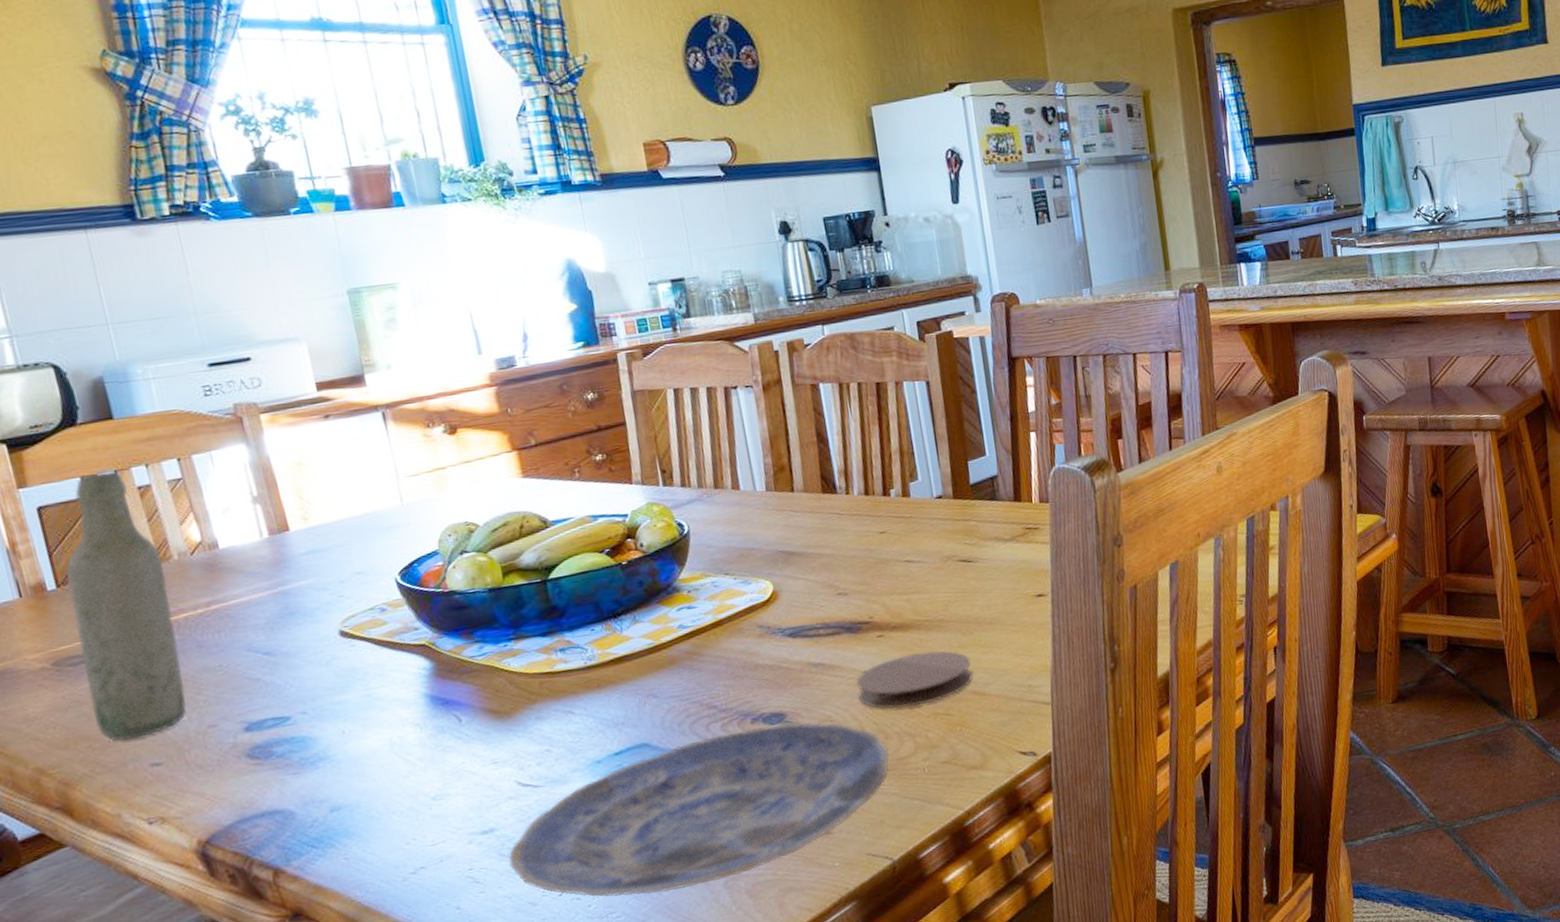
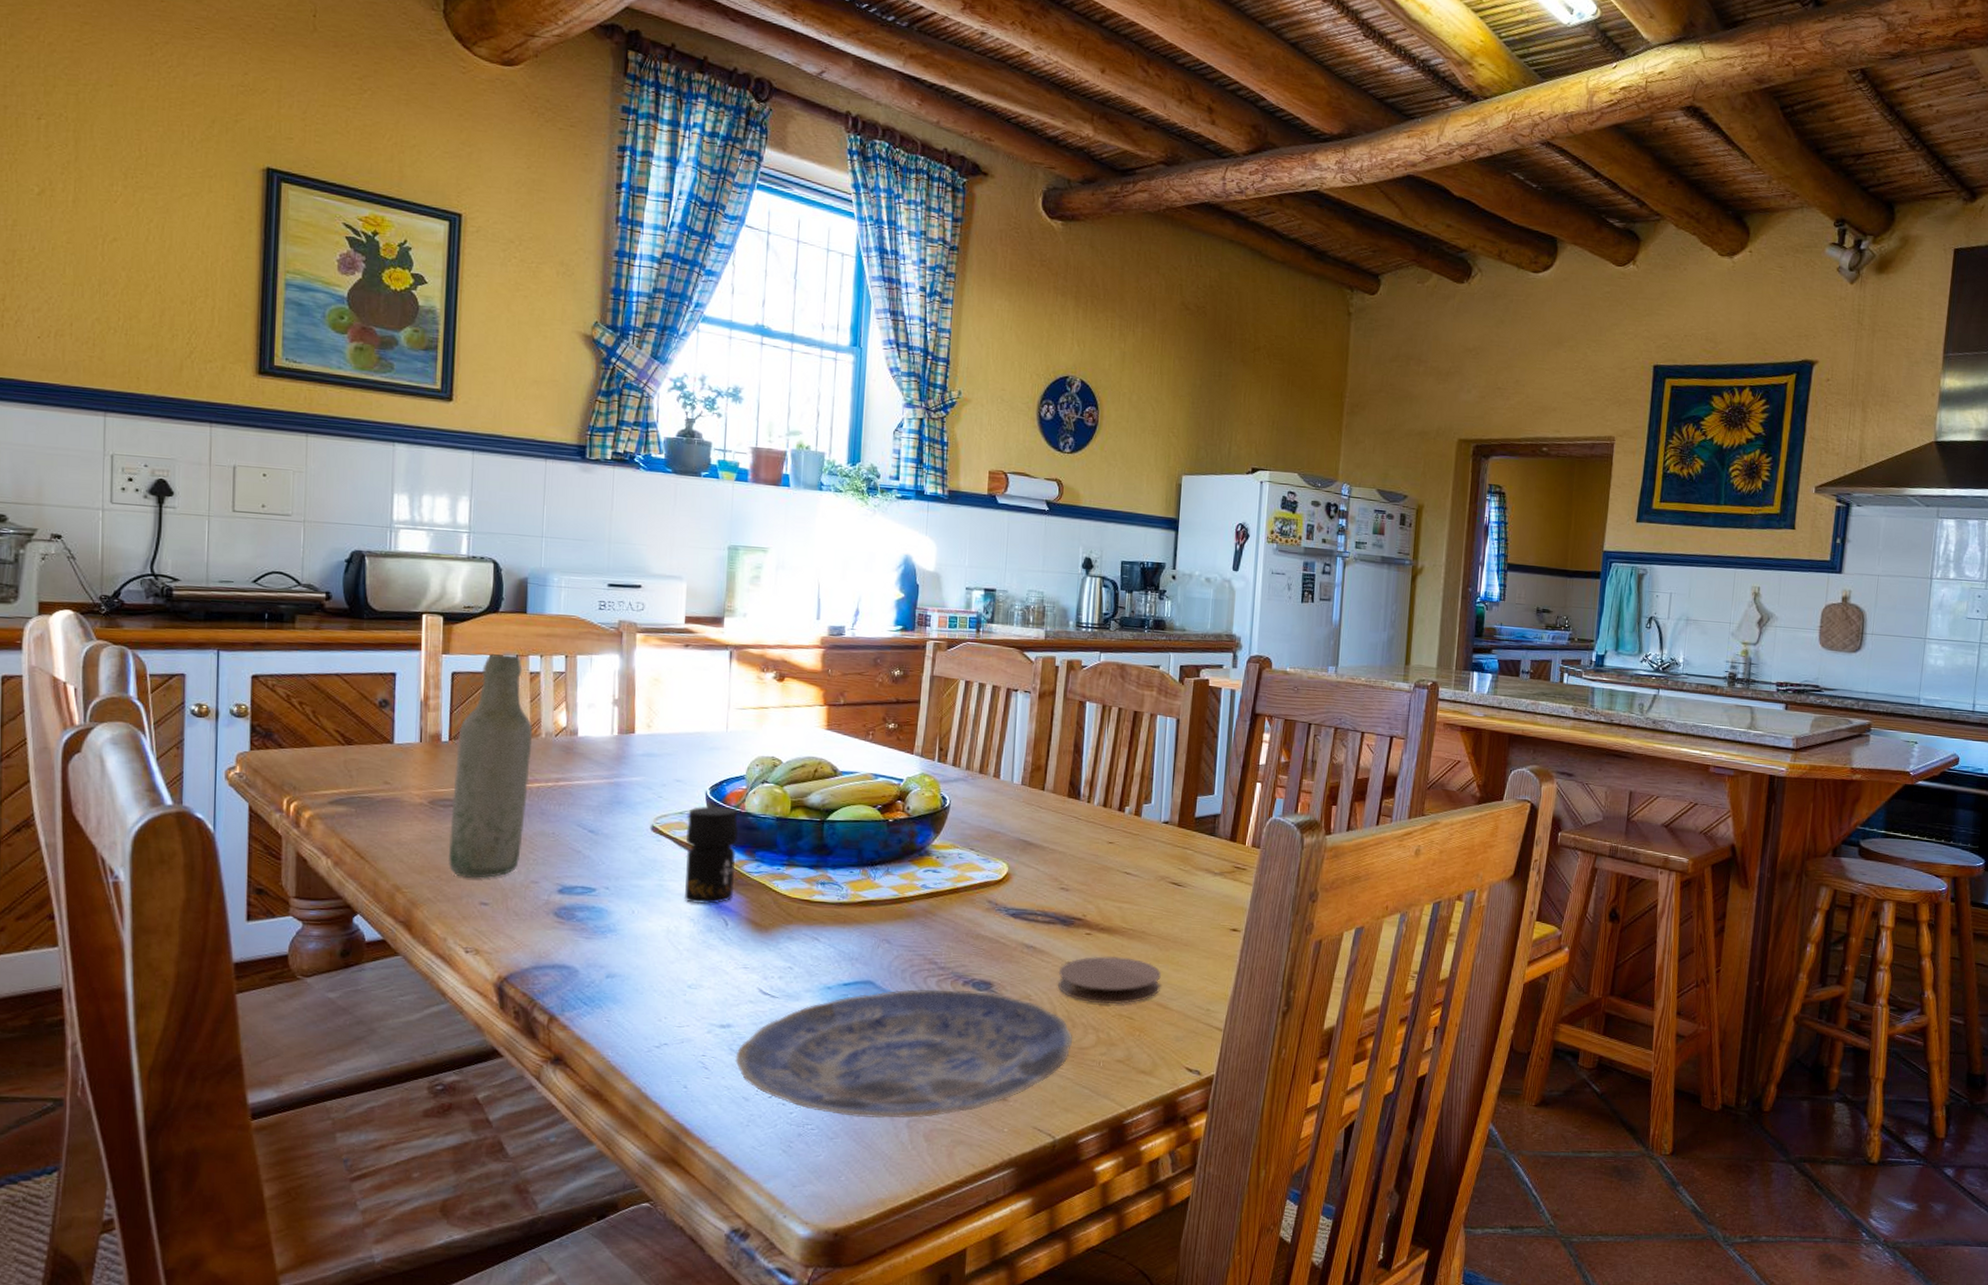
jar: none [379,588,460,707] -> present [684,805,739,904]

